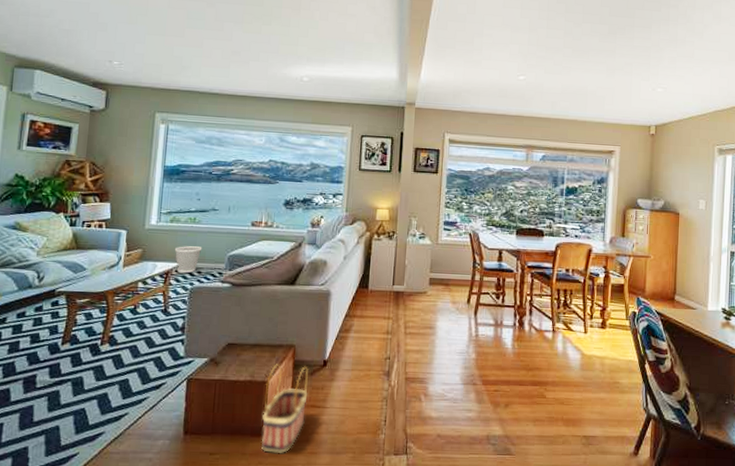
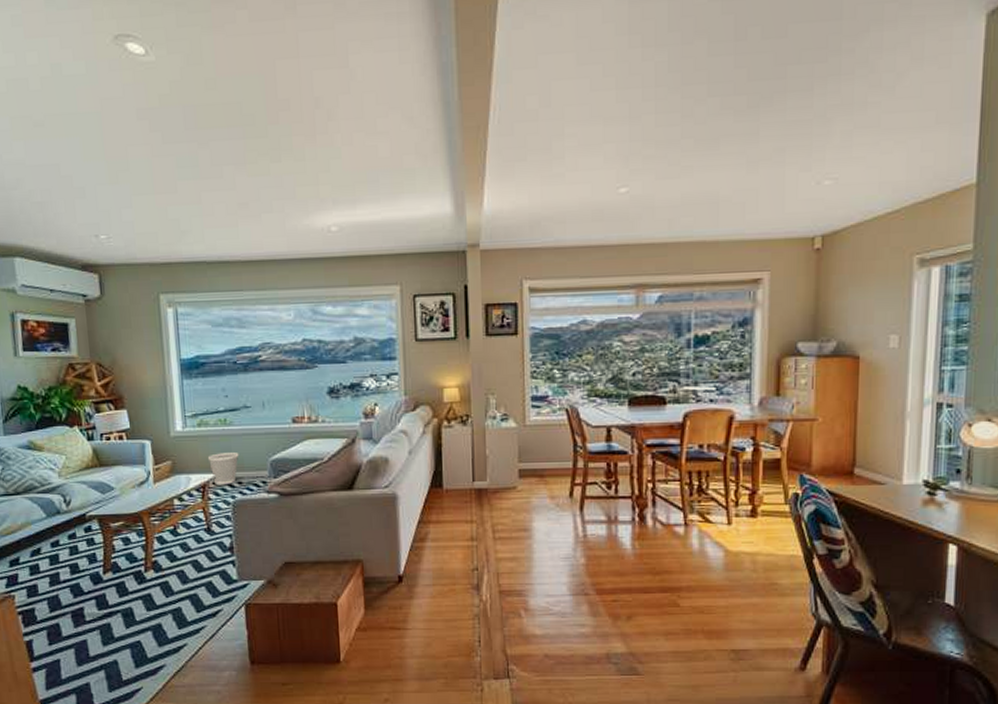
basket: present [261,364,308,453] -> none [335,582,385,681]

